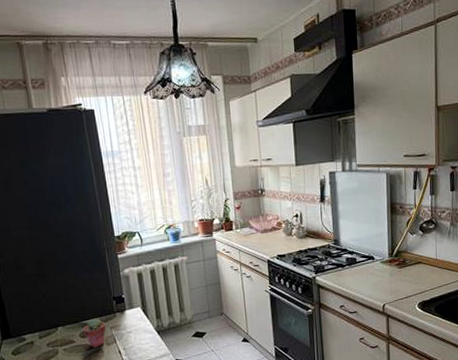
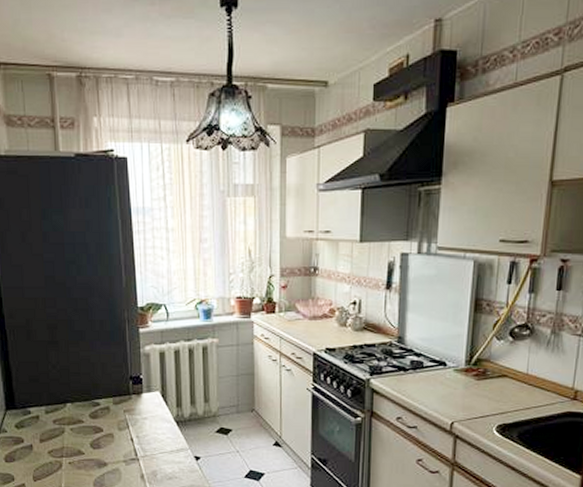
potted succulent: present [83,318,107,348] -> none [93,398,120,431]

